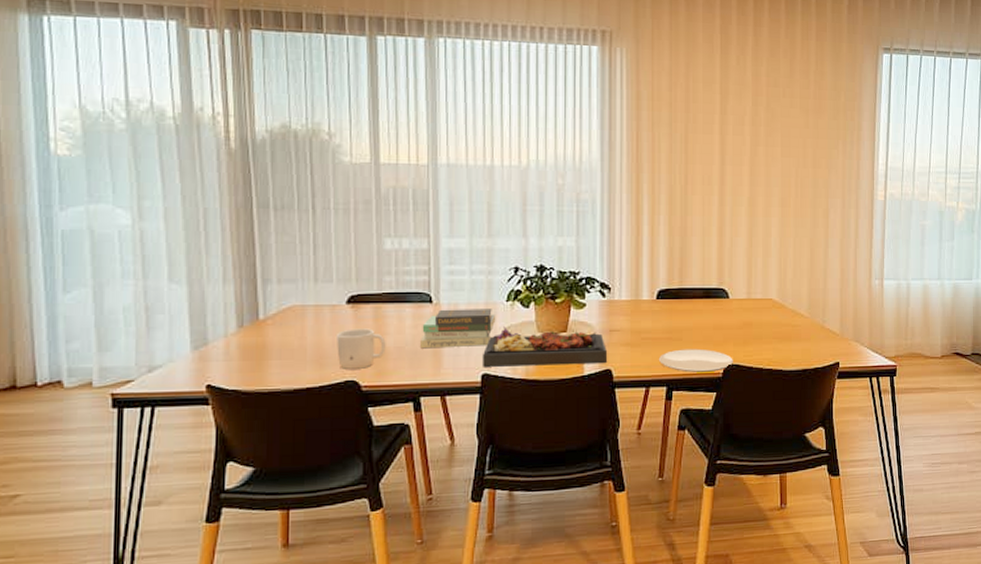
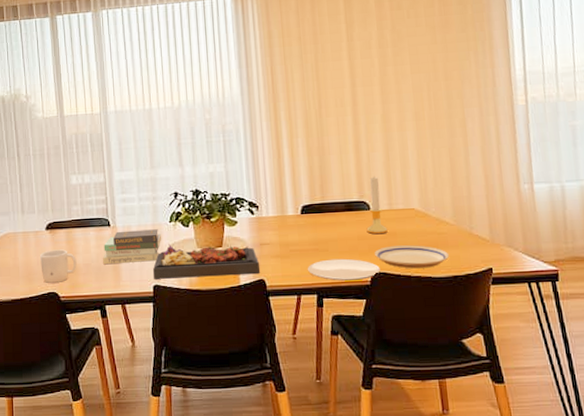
candle holder: none [723,263,744,325] -> present [366,176,388,235]
plate: none [729,337,801,361] -> present [375,245,450,269]

